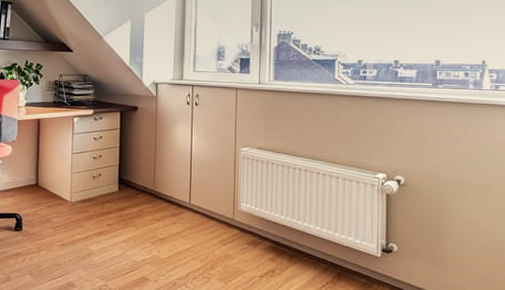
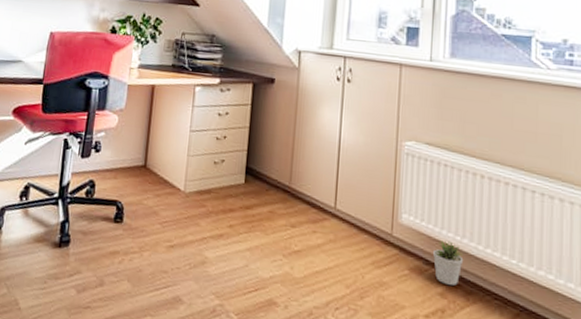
potted plant: none [265,219,288,252] -> present [433,240,464,286]

